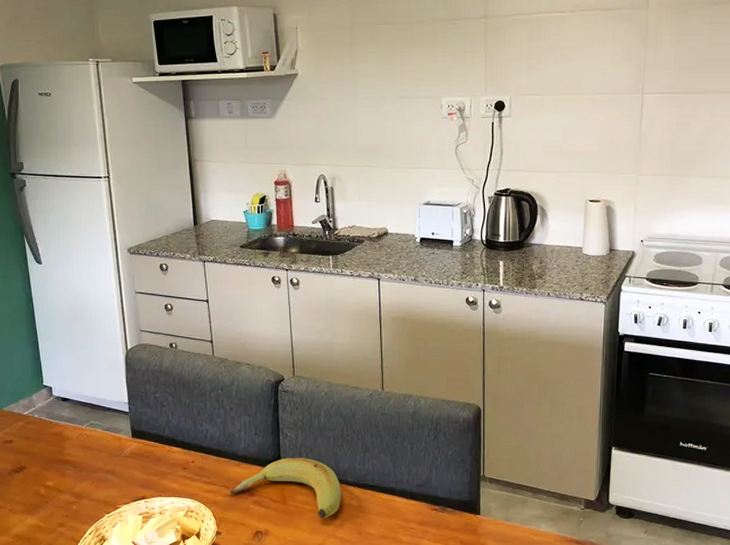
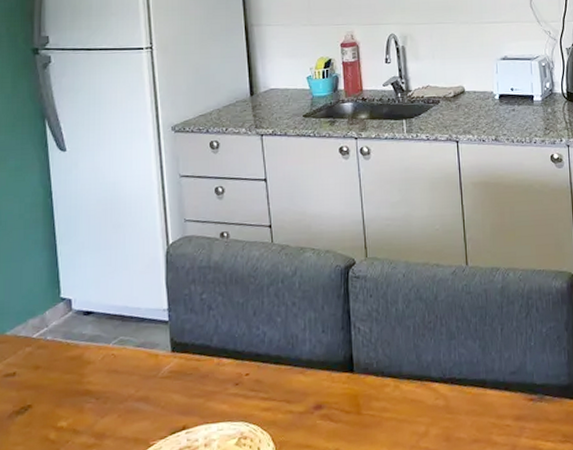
banana: present [229,457,341,519] -> none [291,354,425,427]

